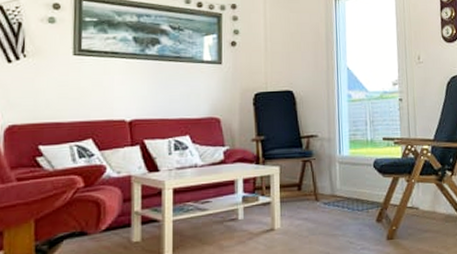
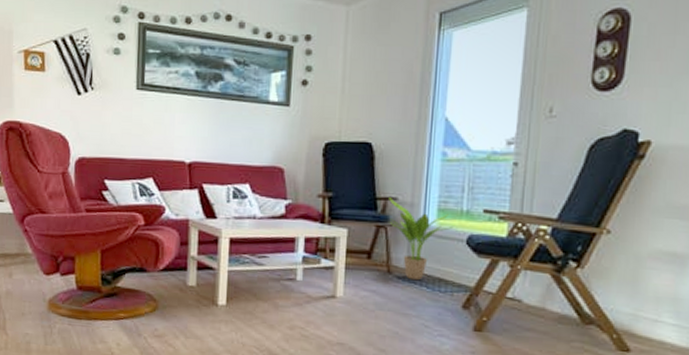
potted plant: none [311,135,362,204] -> present [389,198,453,281]

